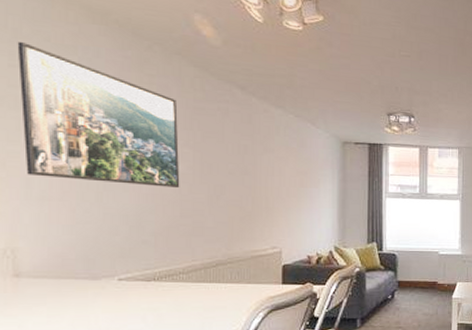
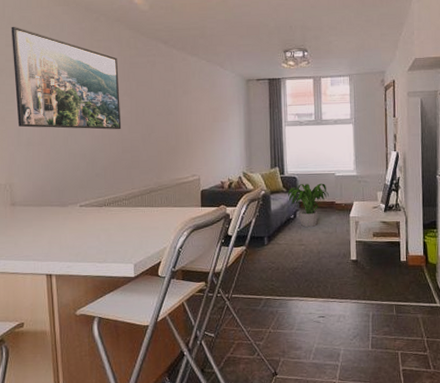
potted plant: none [386,262,431,308] -> present [288,183,329,227]

